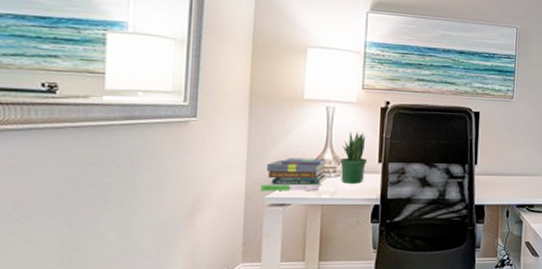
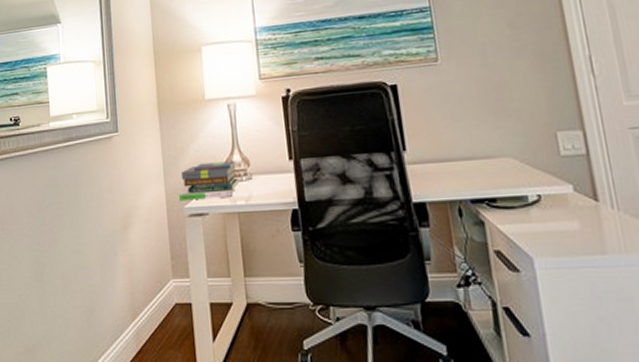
planter: present [340,131,368,184] -> none [249,127,278,187]

